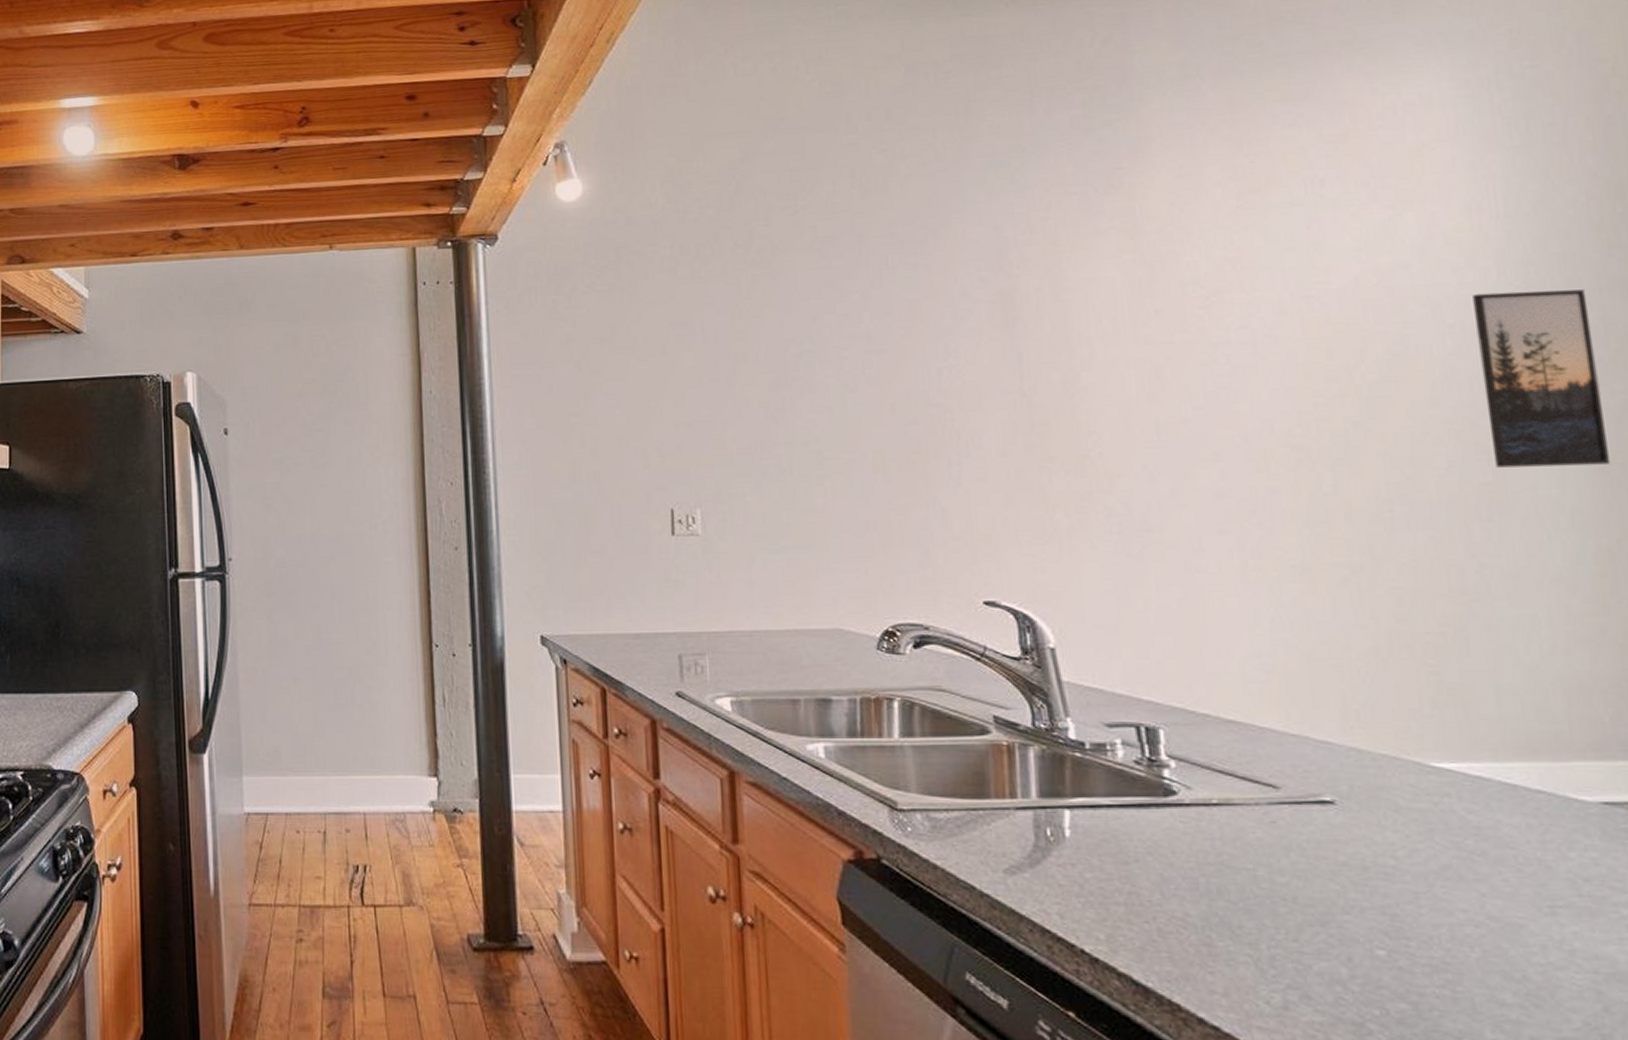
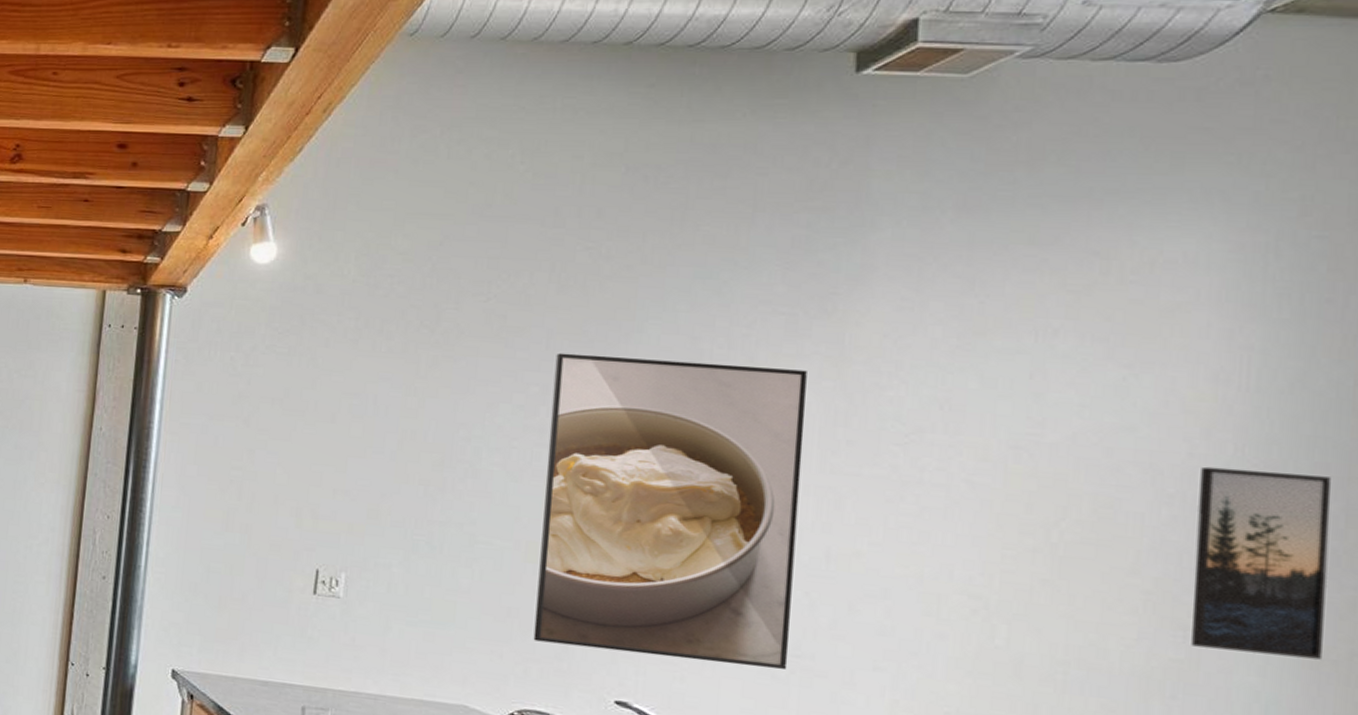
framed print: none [870,246,1139,552] -> present [533,353,807,670]

